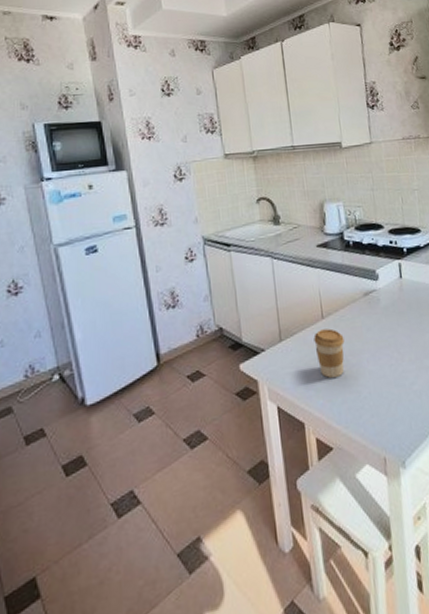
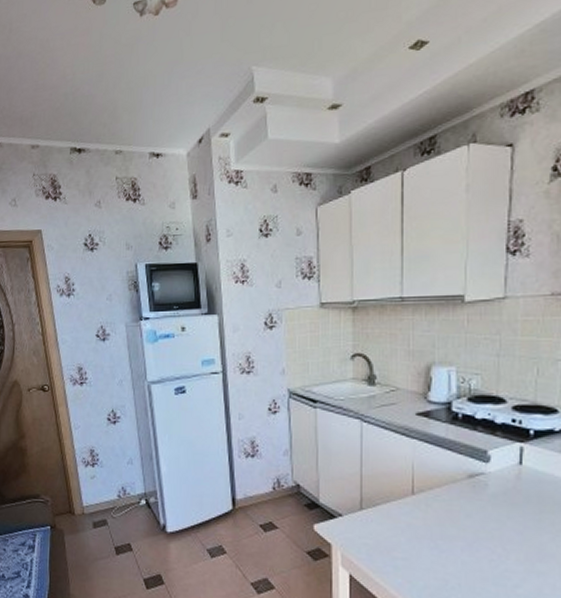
coffee cup: present [313,328,345,378] -> none [399,506,436,559]

